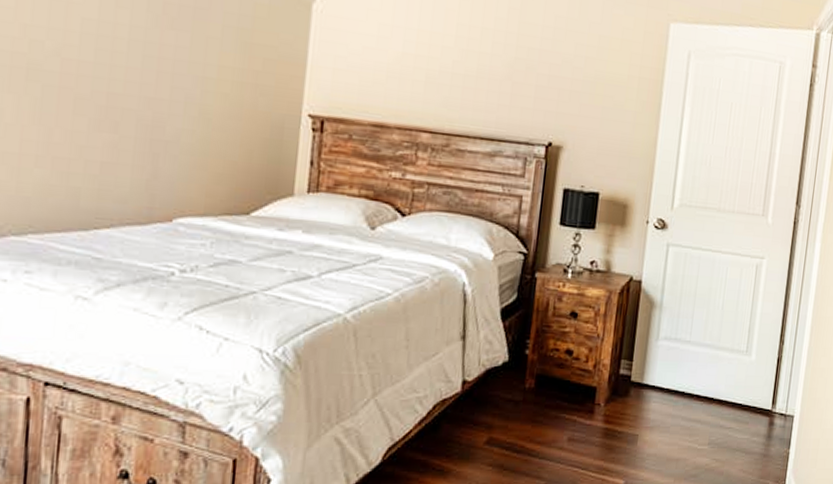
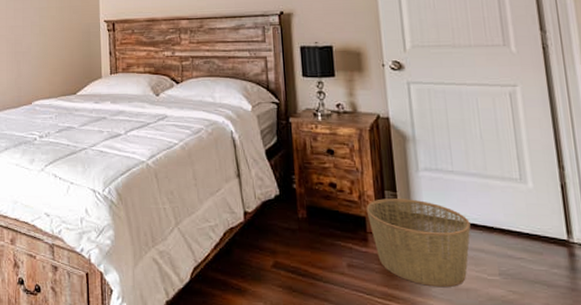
basket: none [598,368,695,459] -> present [366,198,471,288]

